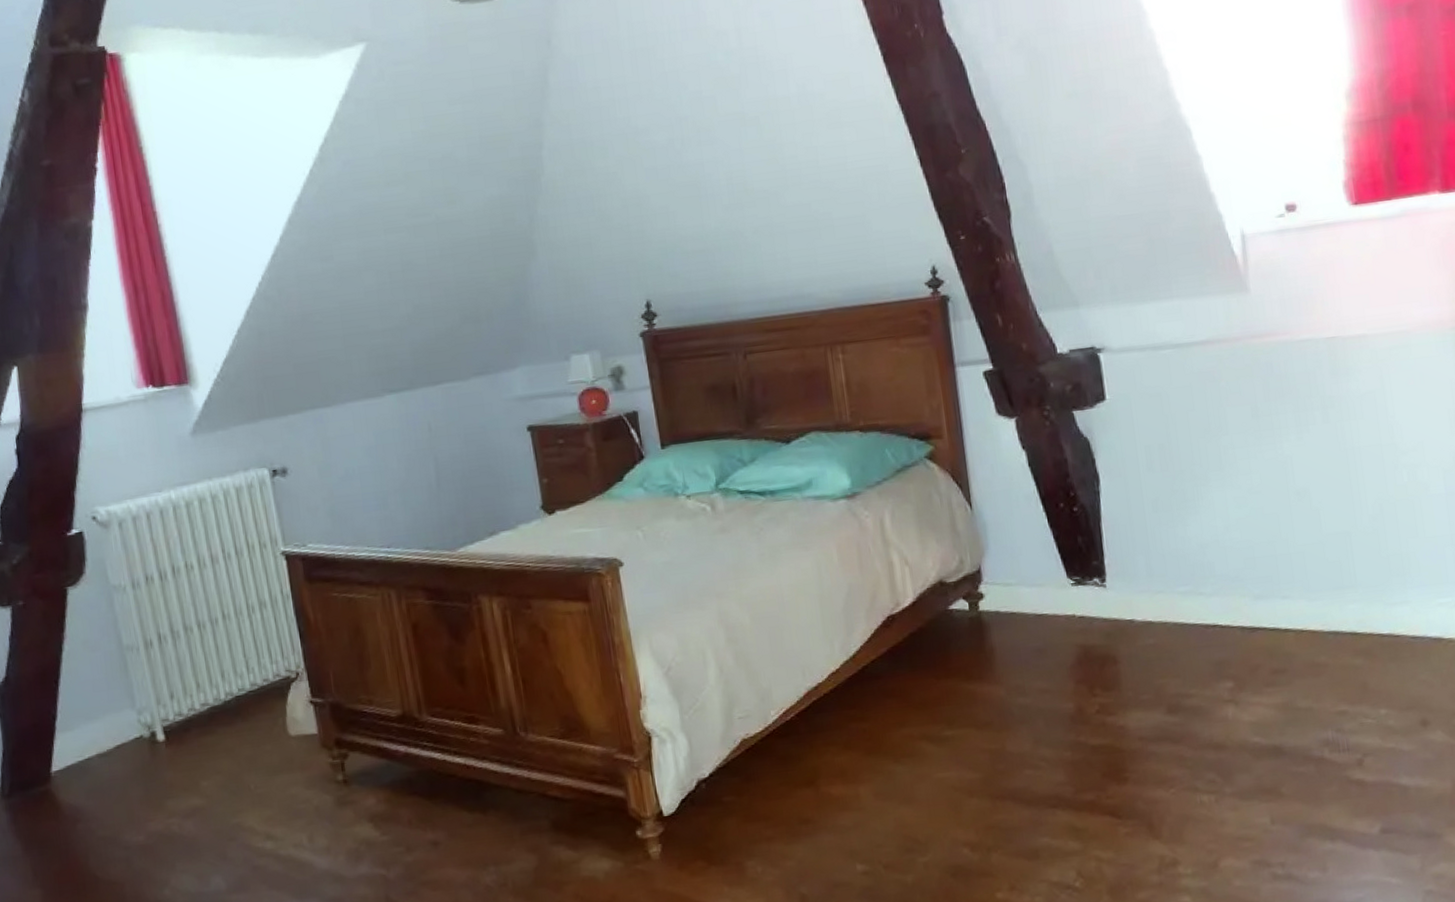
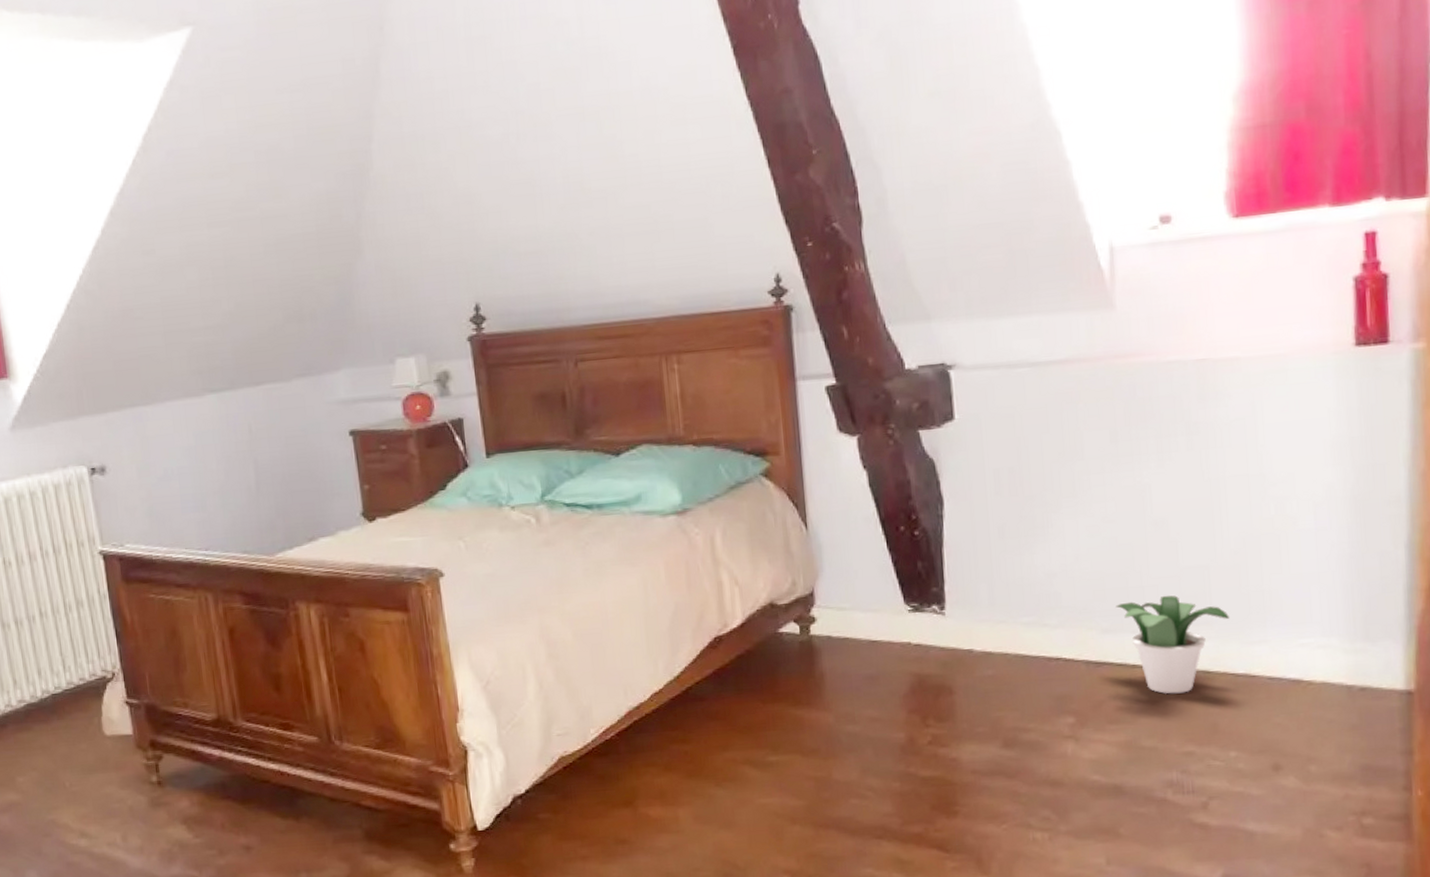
potted plant: none [1266,561,1372,656] -> present [1116,595,1229,694]

